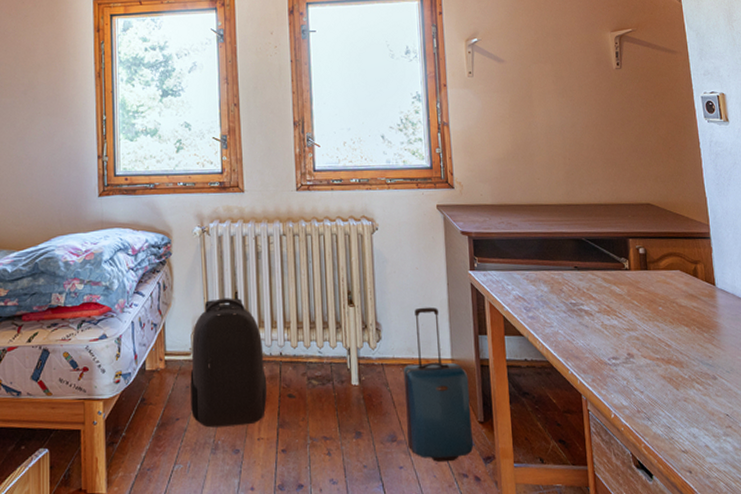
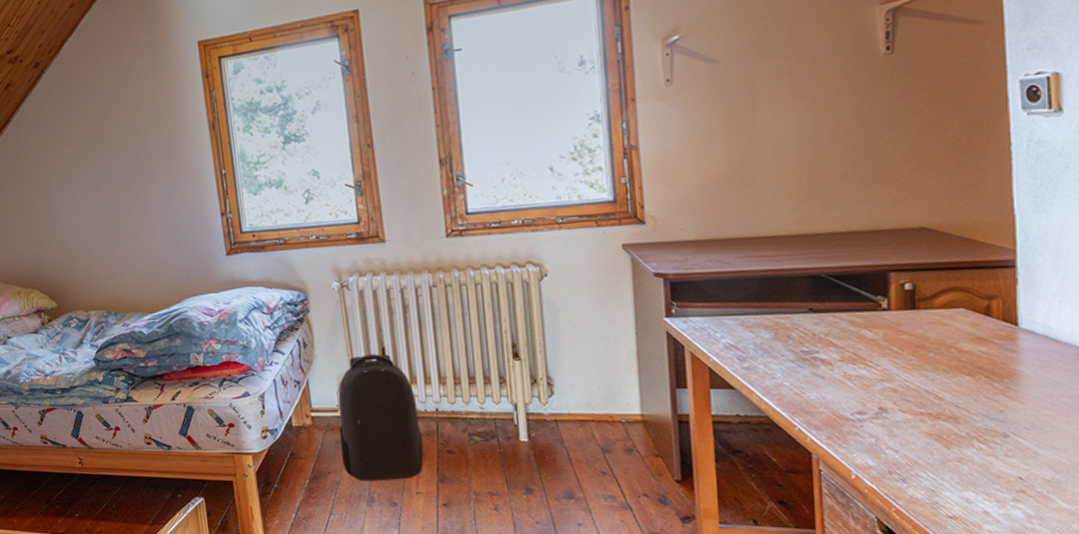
suitcase: present [403,307,473,462] -> none [581,358,668,520]

